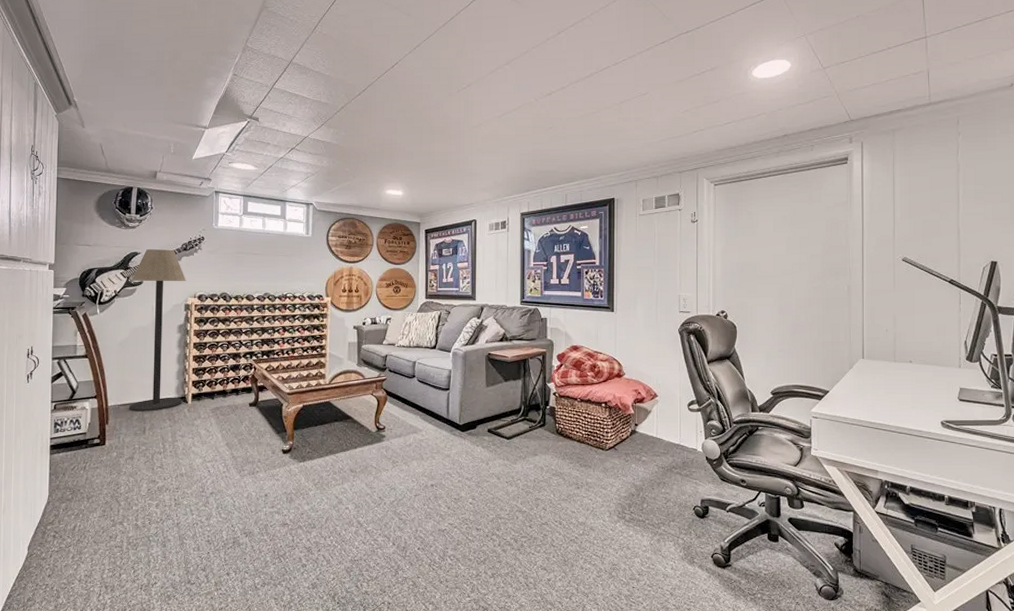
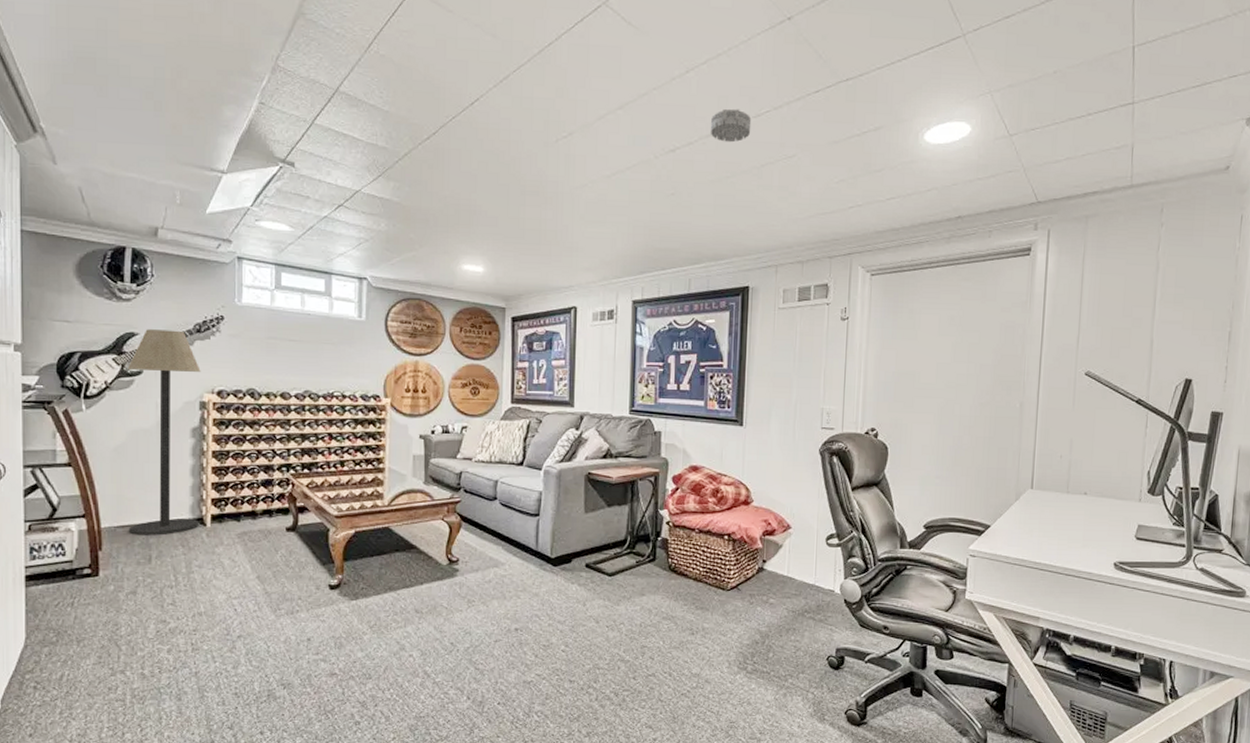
smoke detector: none [578,59,611,86] -> present [710,108,752,143]

